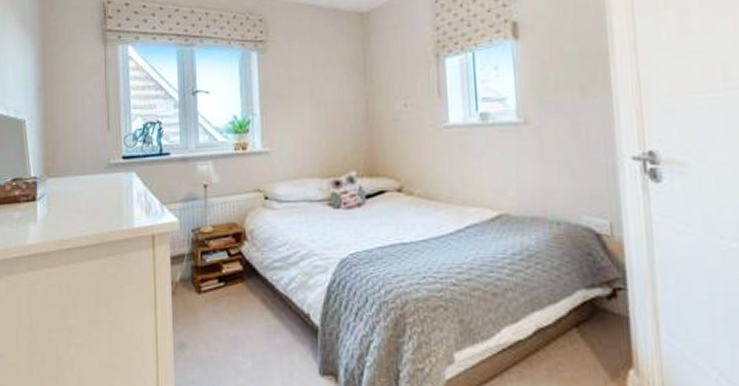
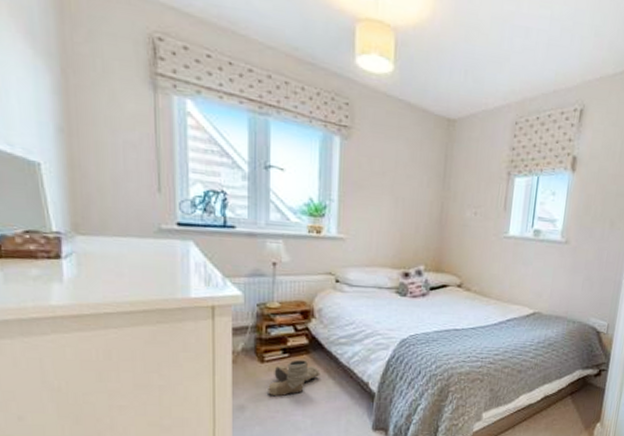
boots: none [206,288,257,333] -> present [268,359,320,397]

